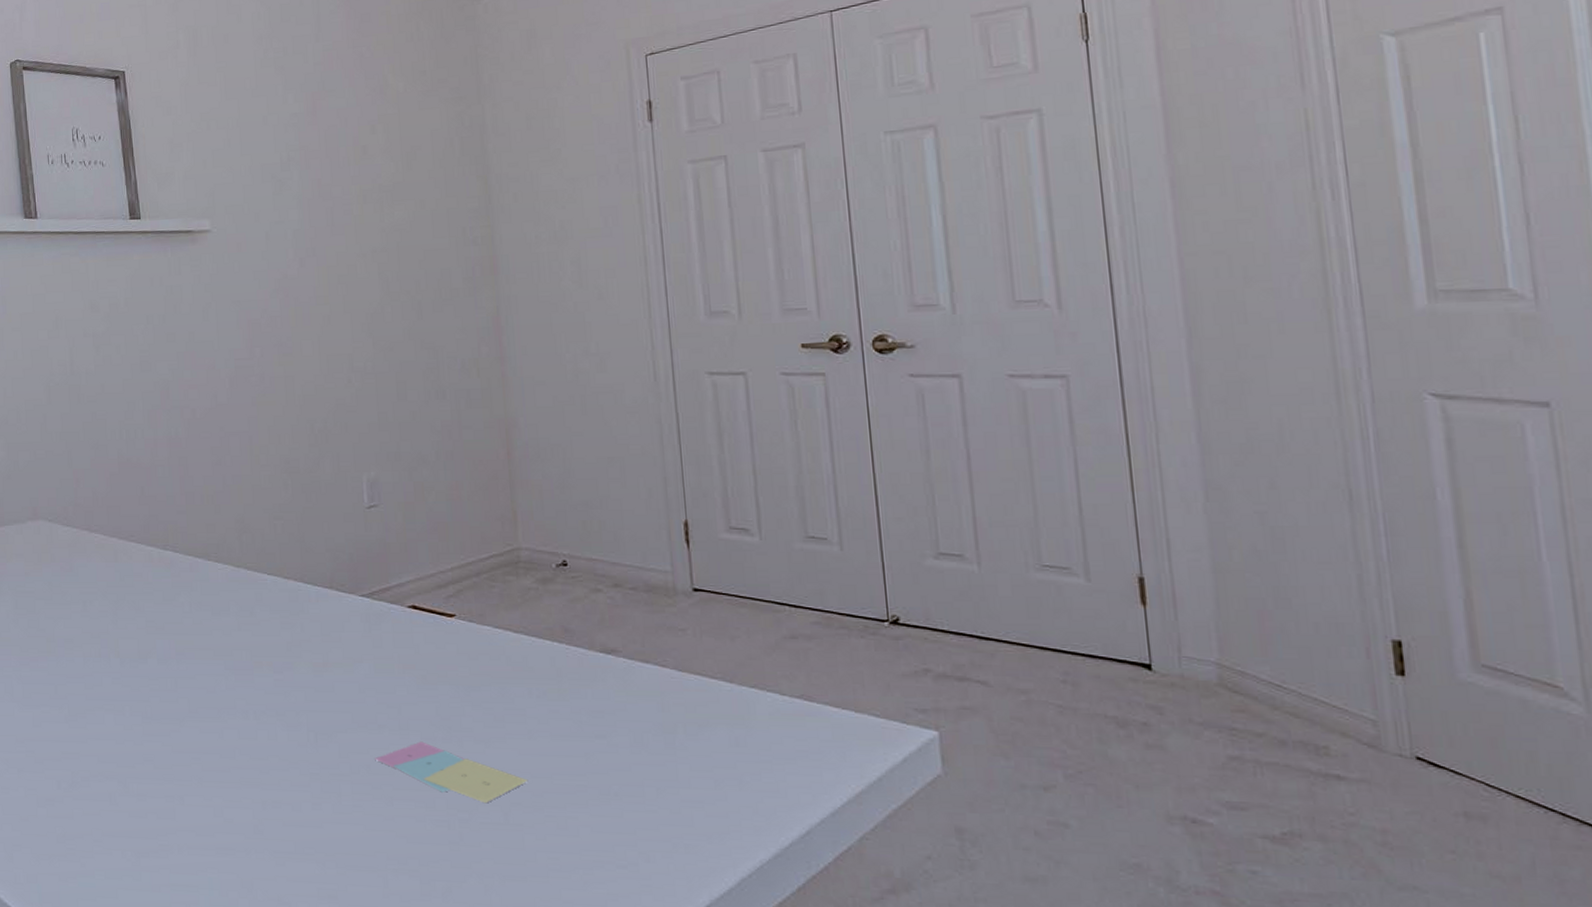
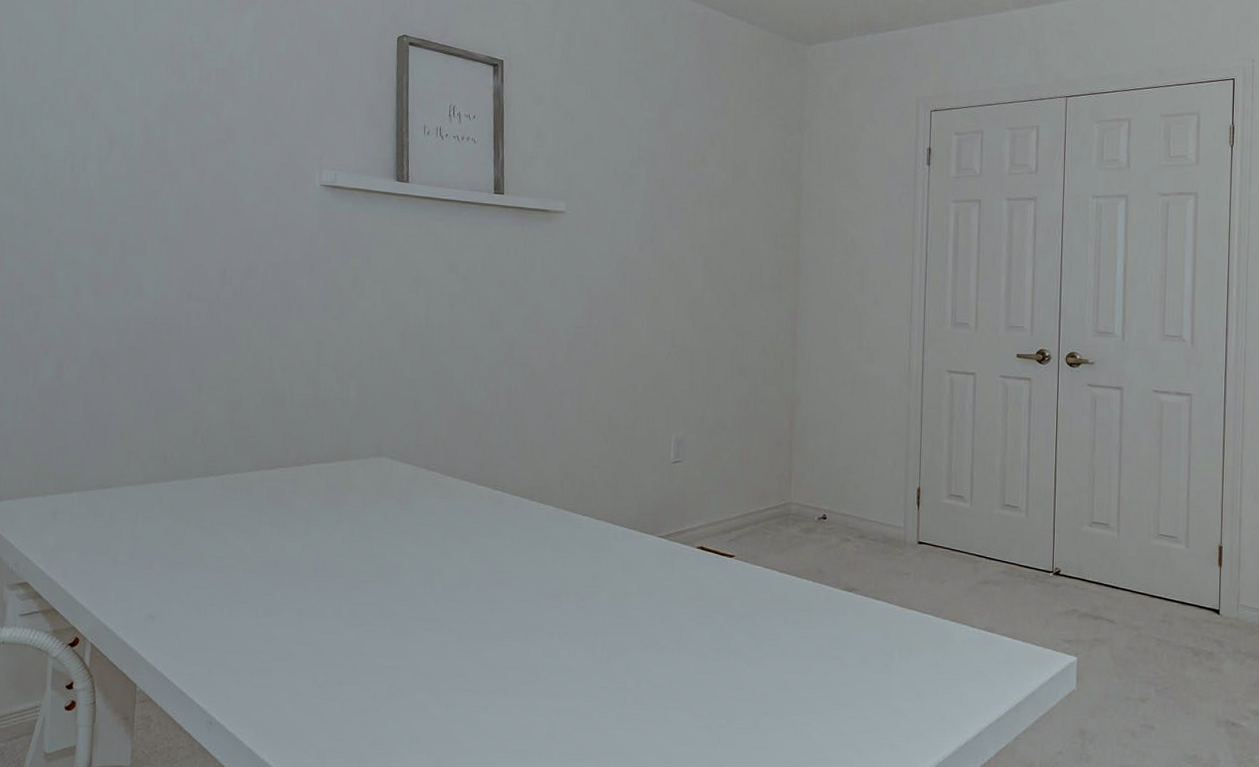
sticky notes: present [375,741,528,804] -> none [656,660,777,712]

